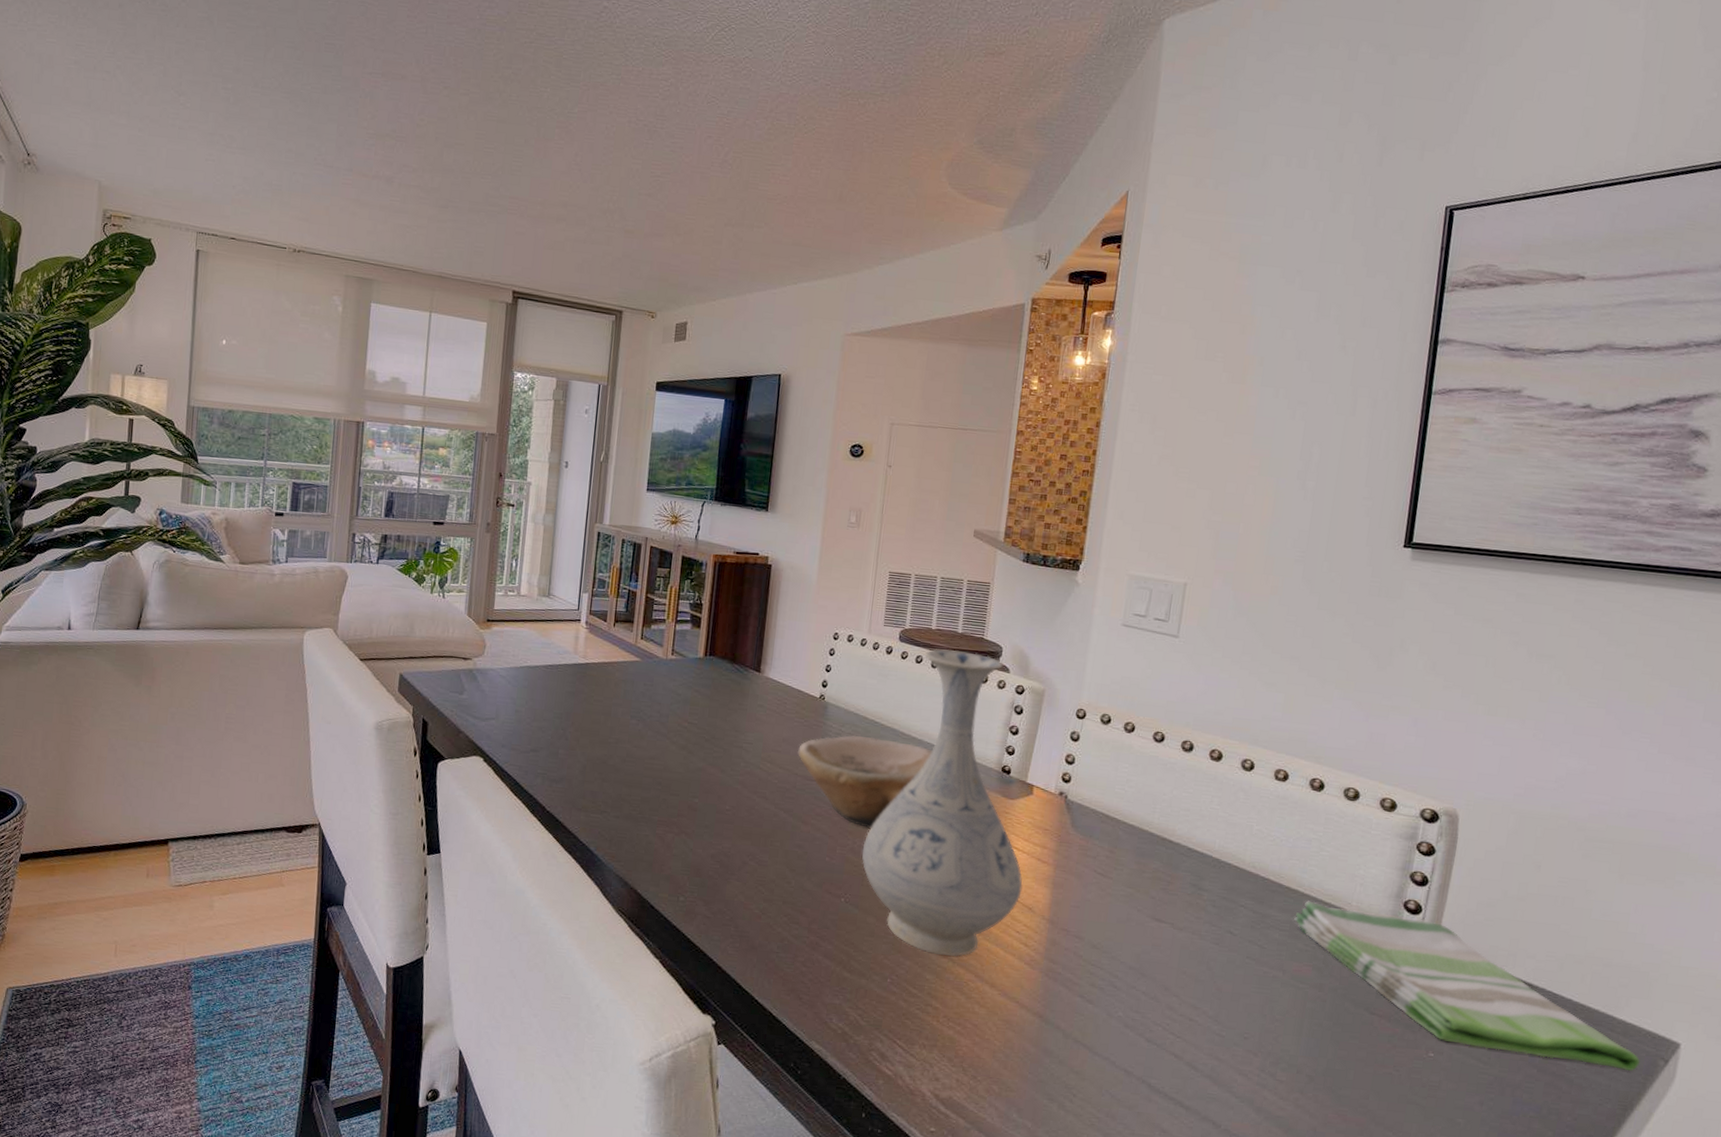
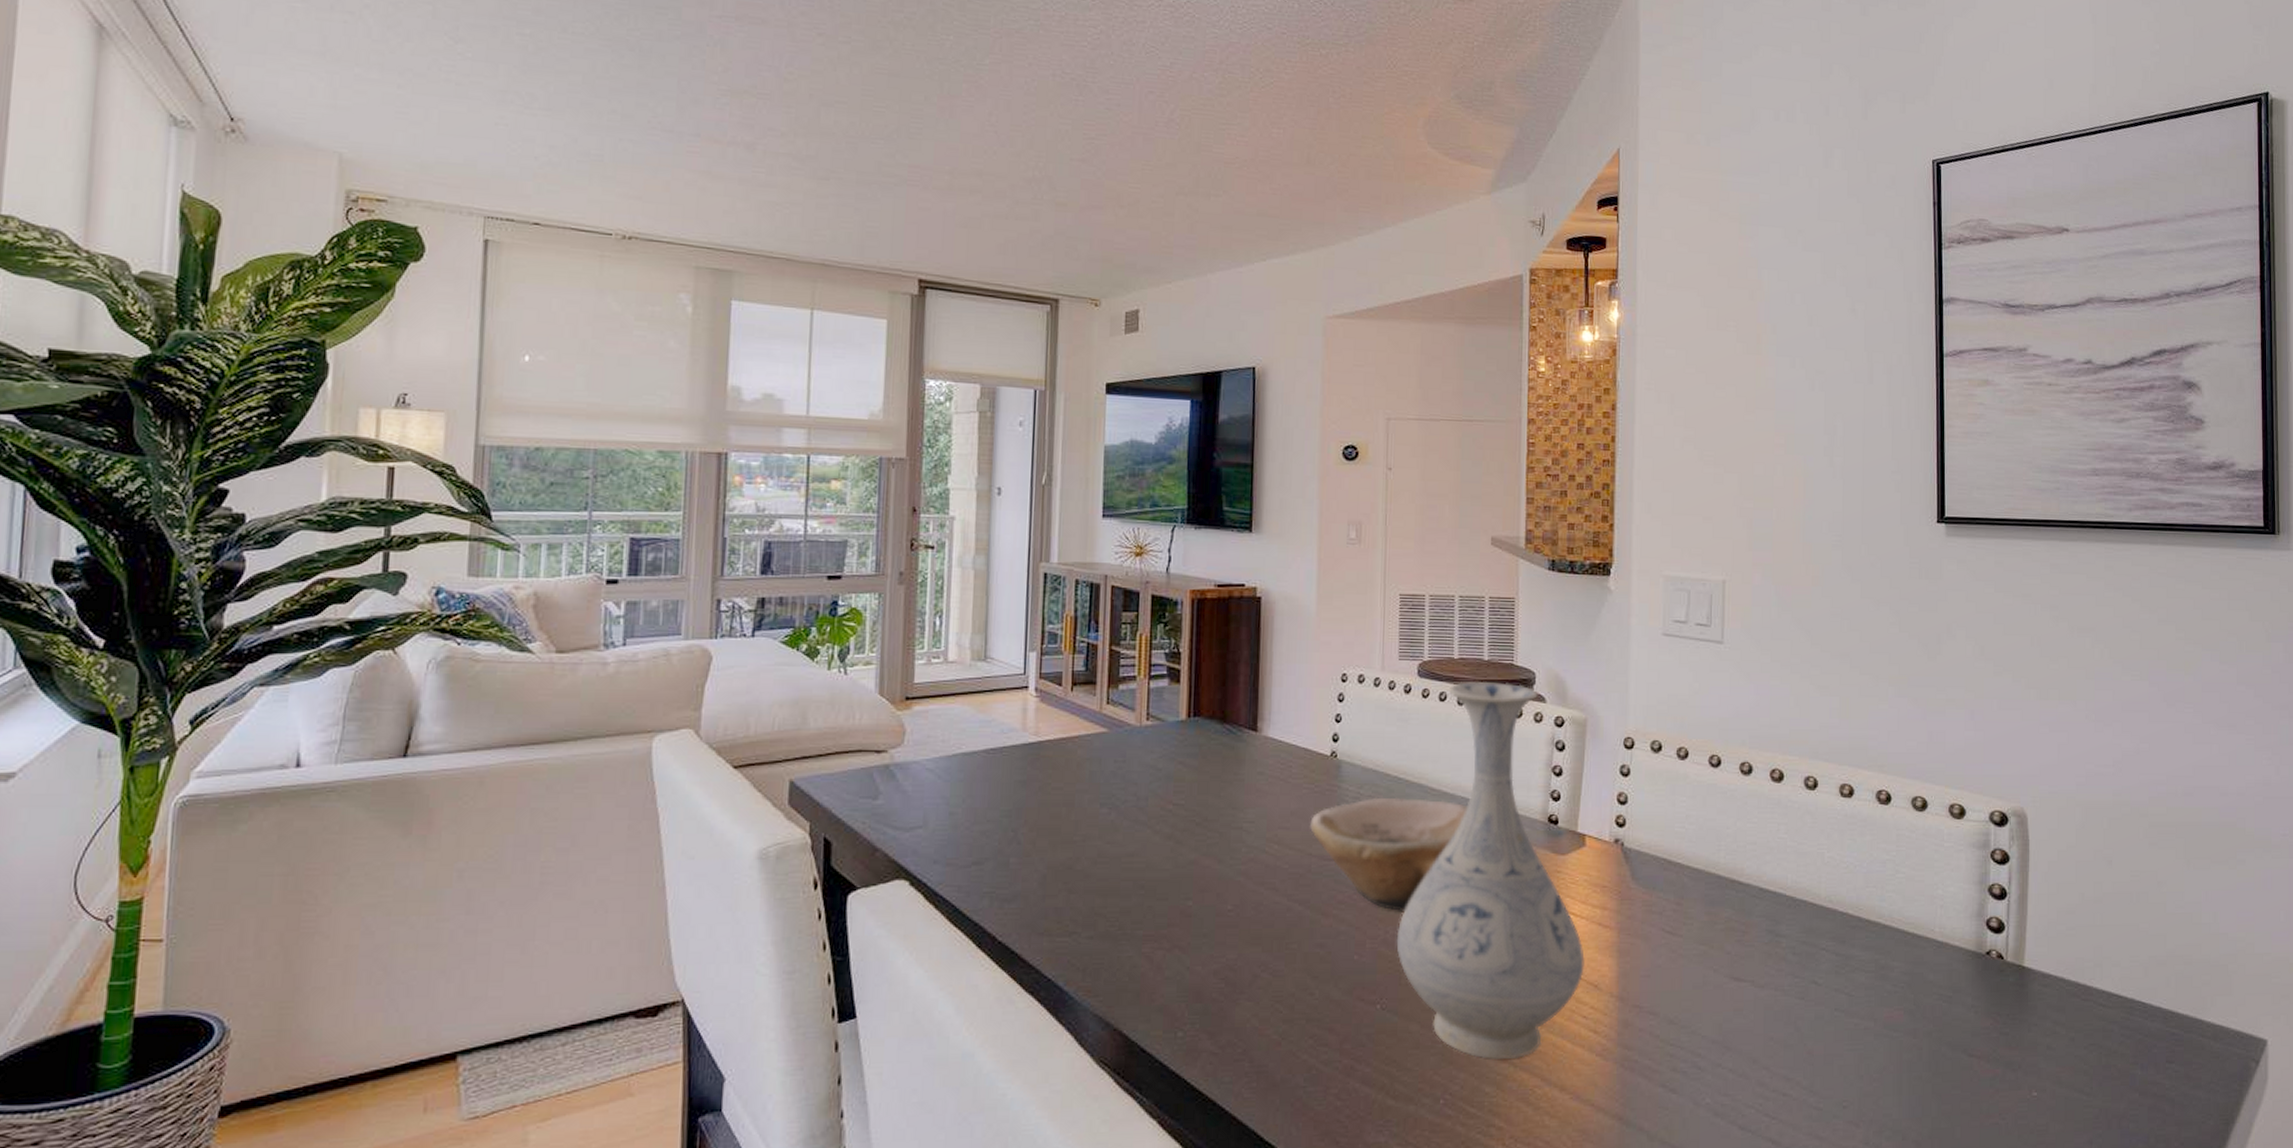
dish towel: present [1294,900,1641,1071] -> none [1879,933,2234,1079]

